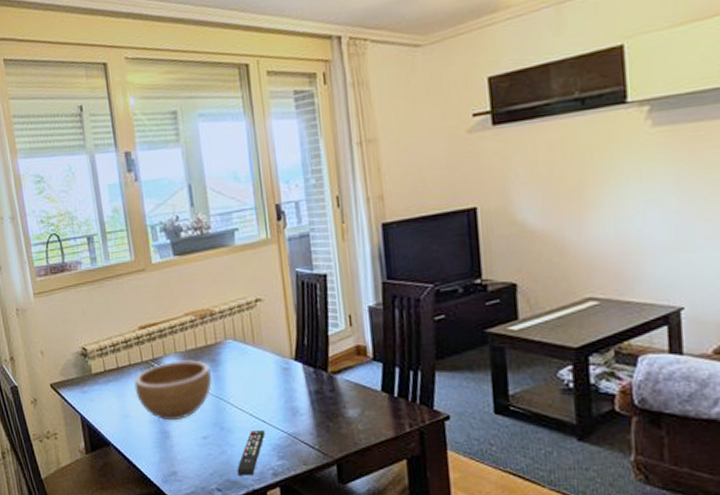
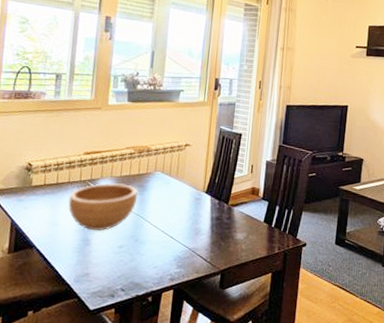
remote control: present [237,431,265,476] -> none [141,244,171,280]

